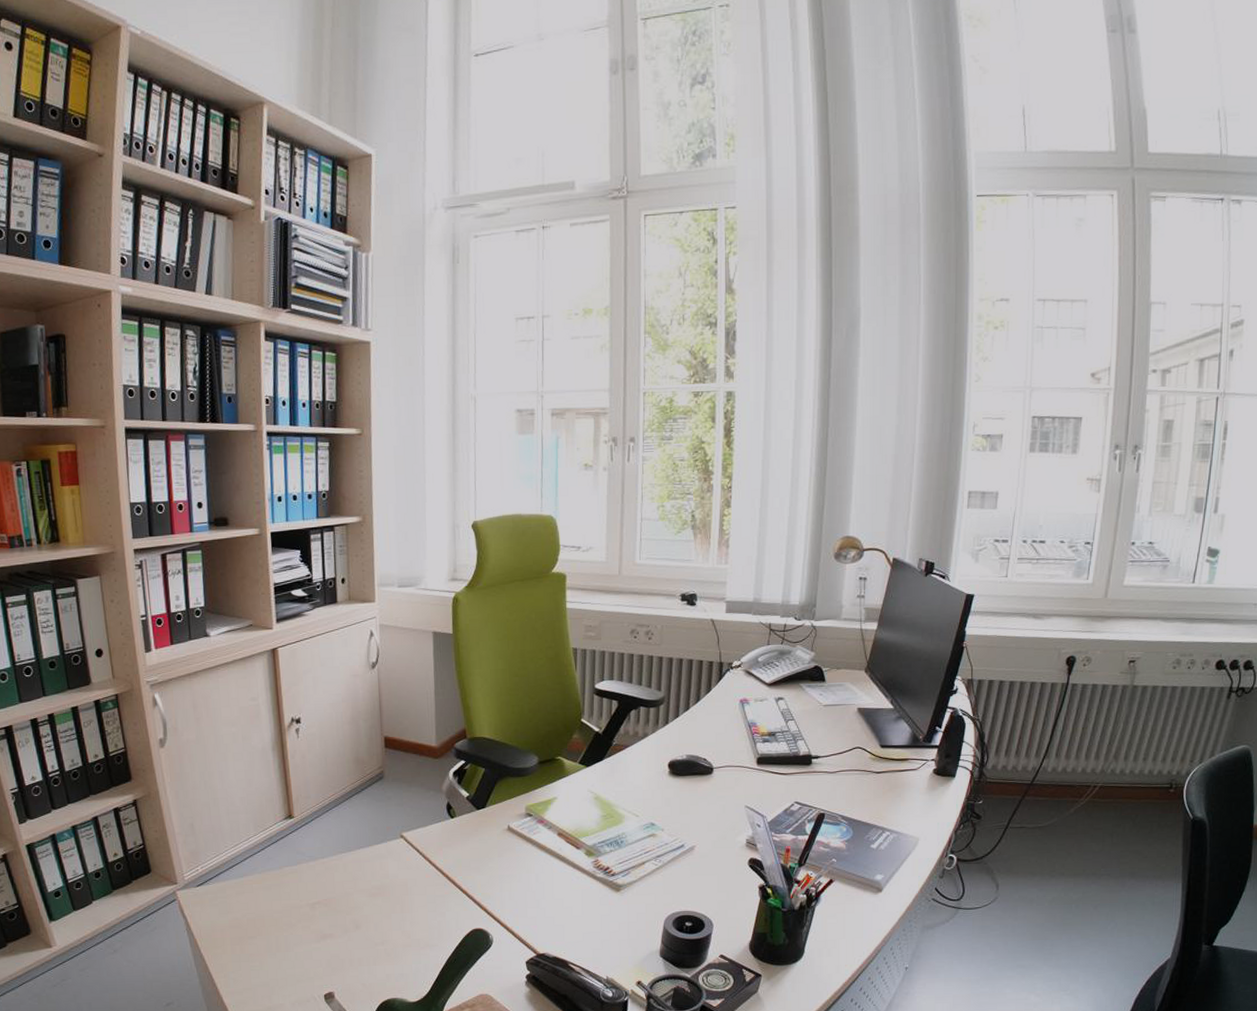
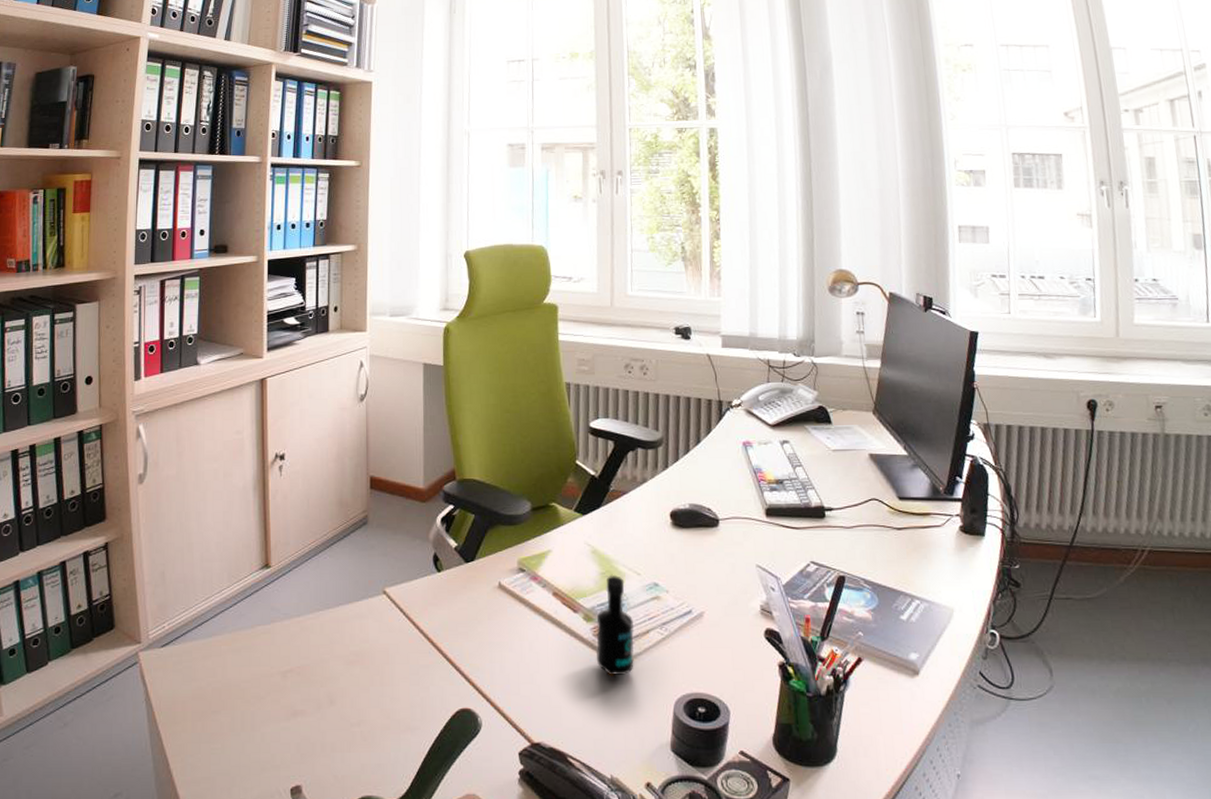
bottle: none [596,817,632,900] -> present [596,574,635,676]

